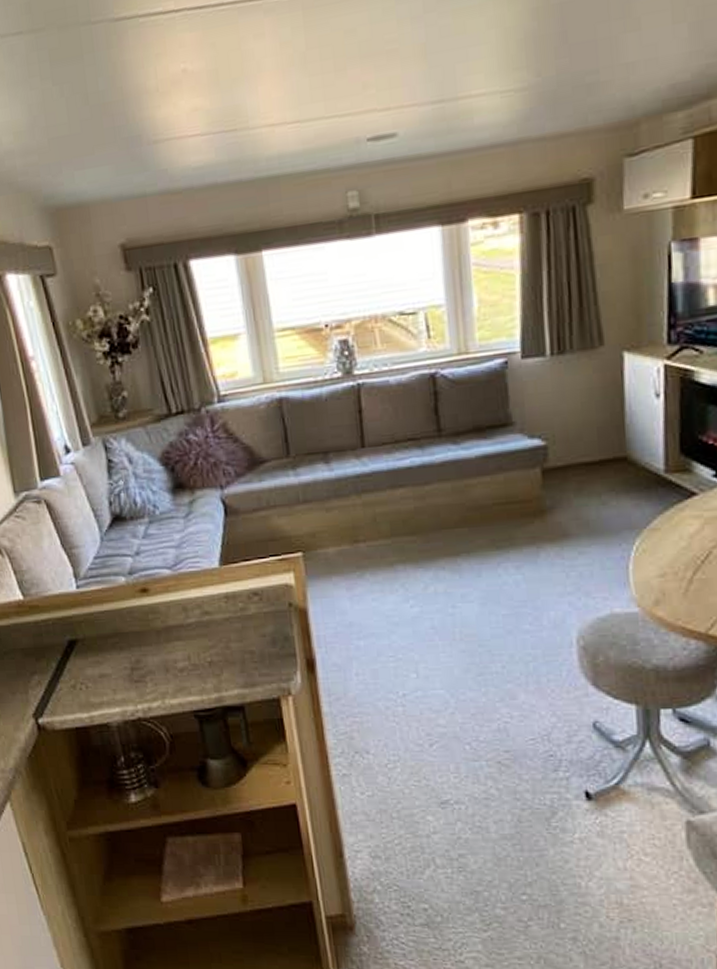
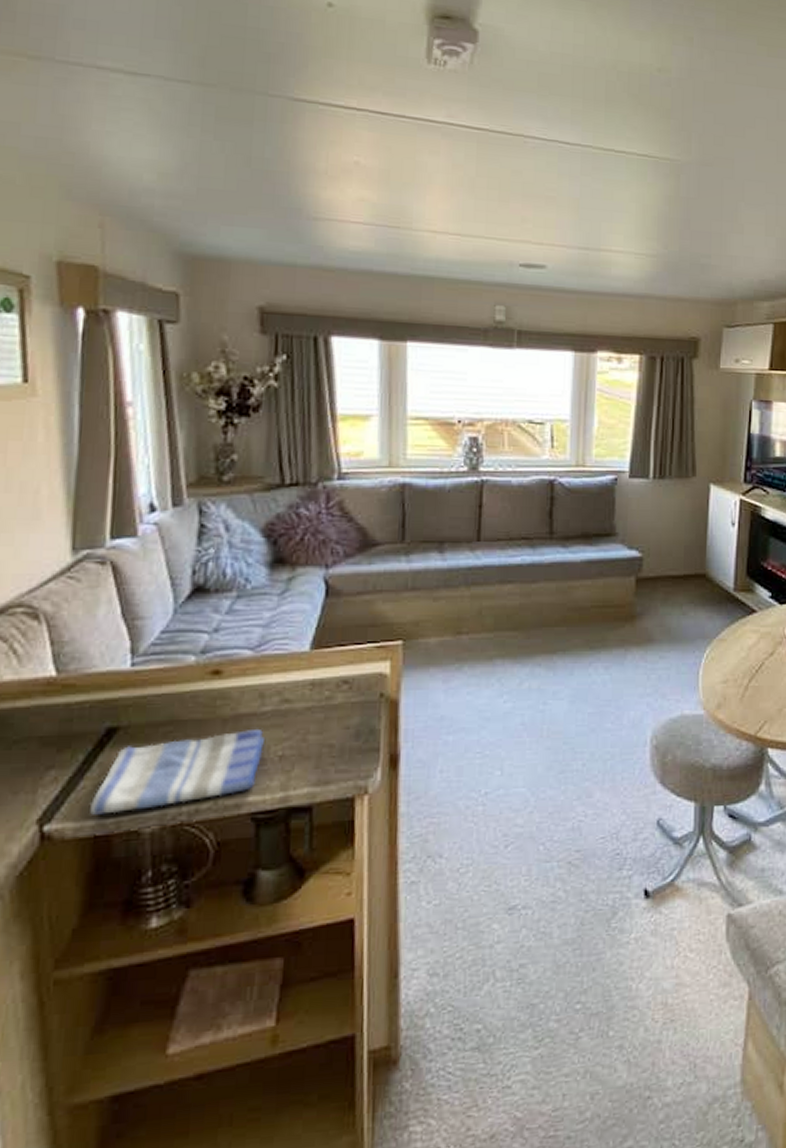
dish towel: none [67,639,195,711] -> present [89,730,266,815]

